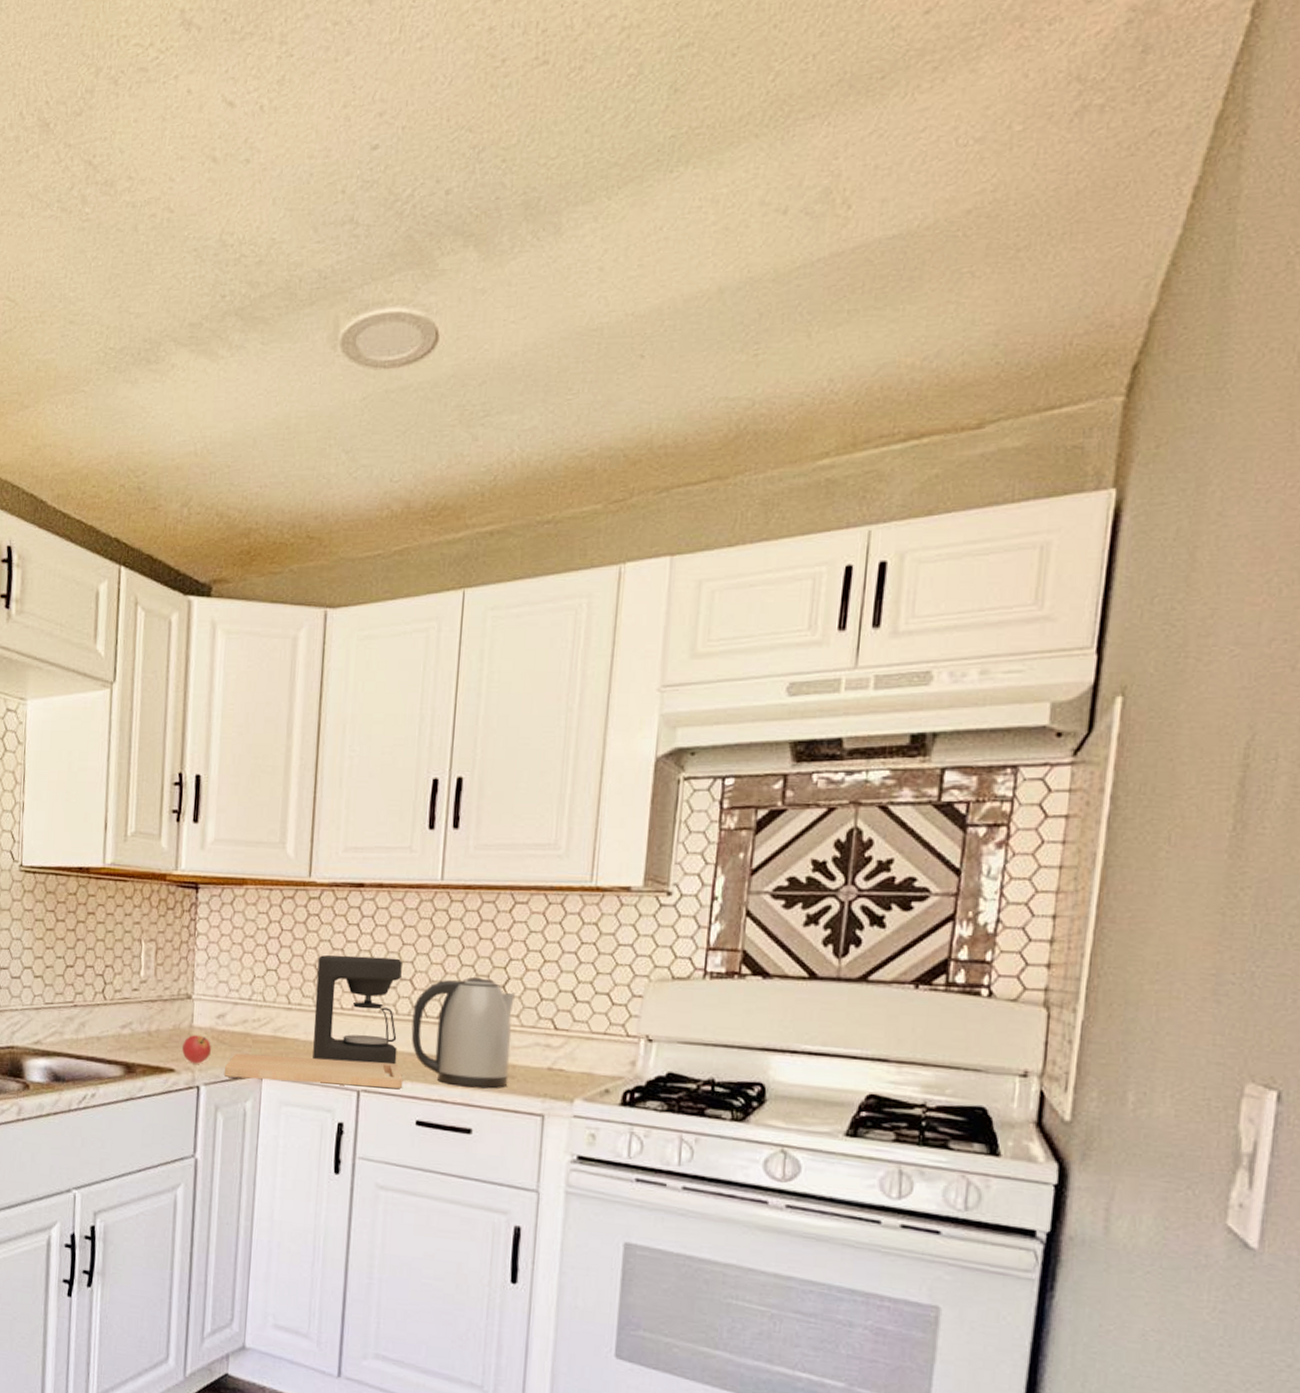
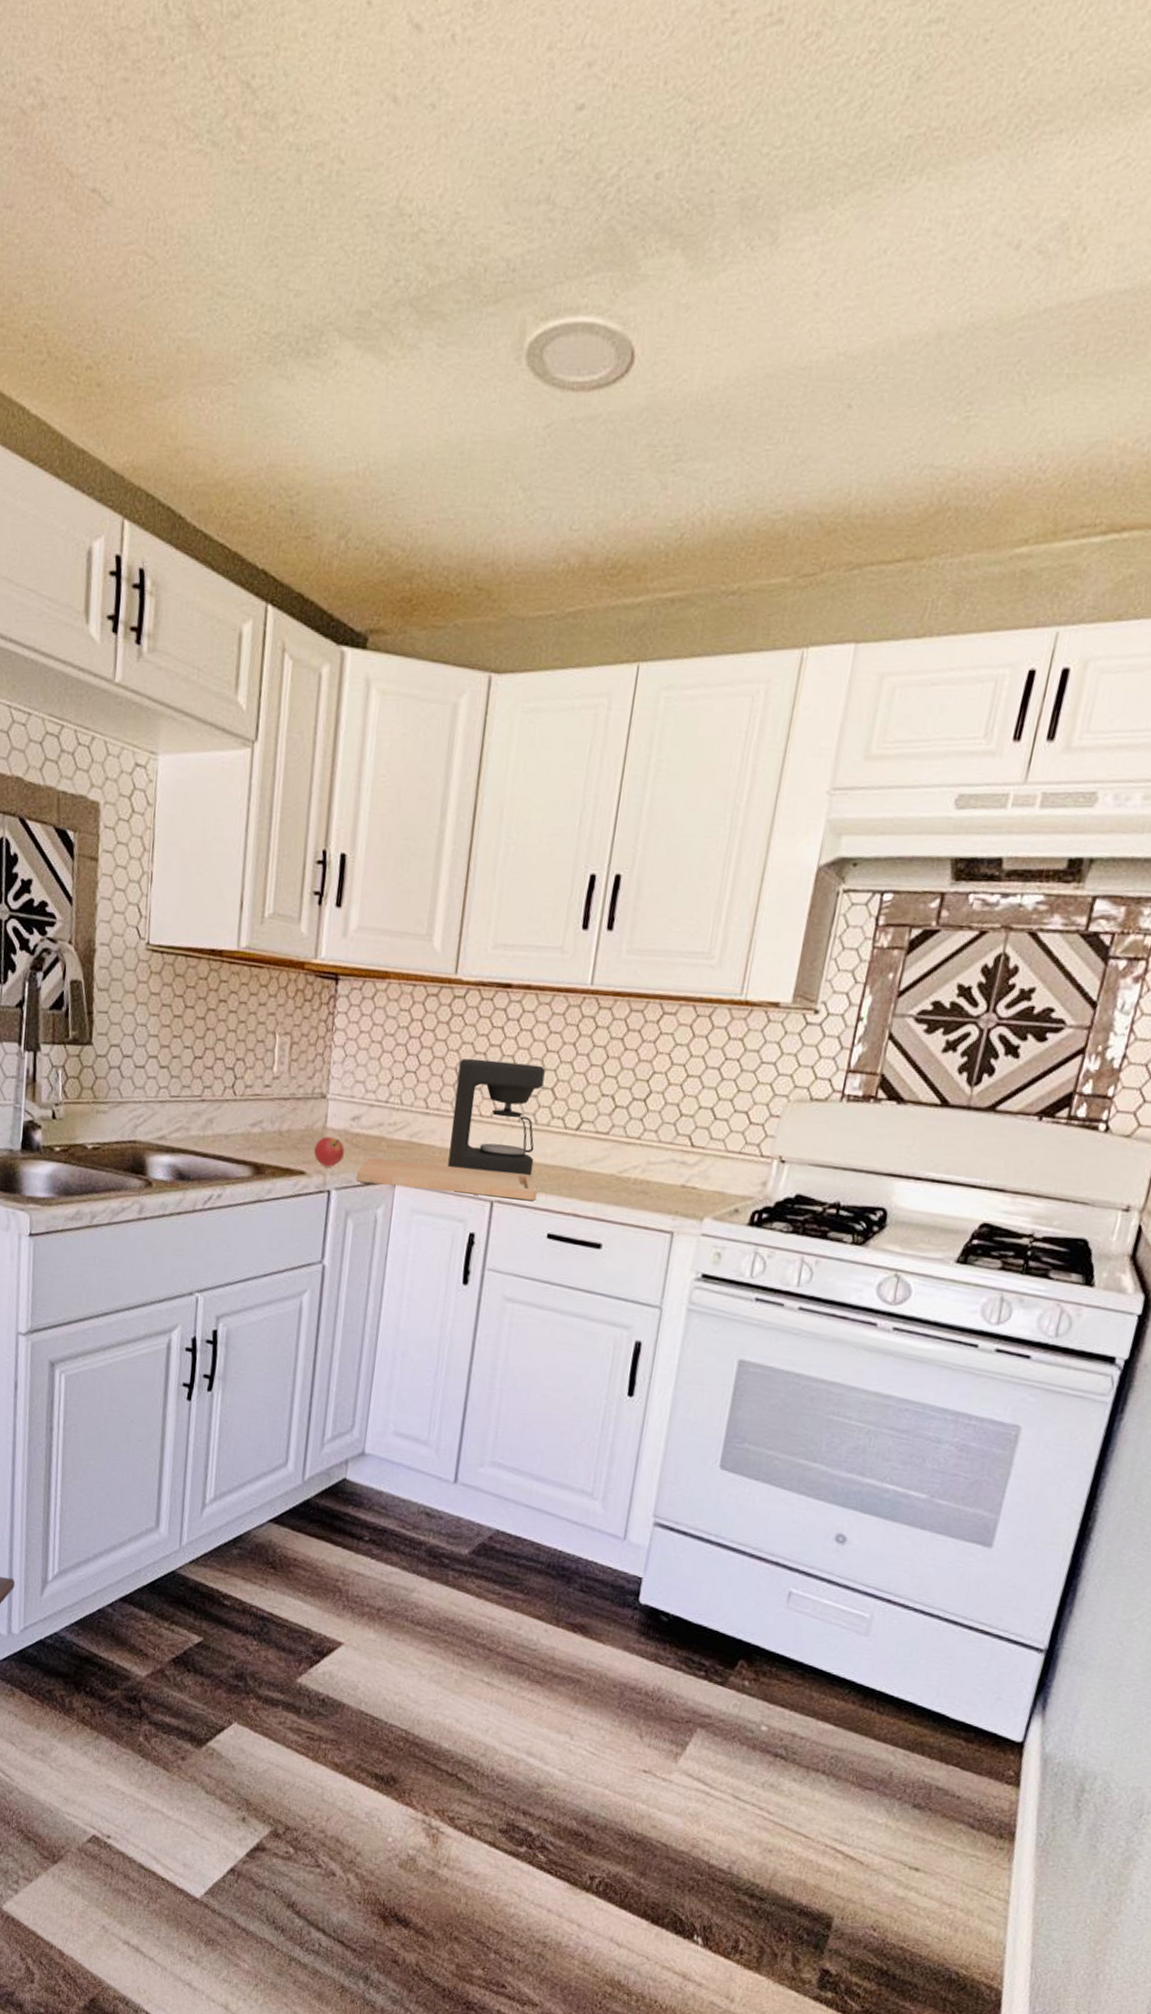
kettle: present [411,976,516,1088] -> none [548,1088,657,1204]

